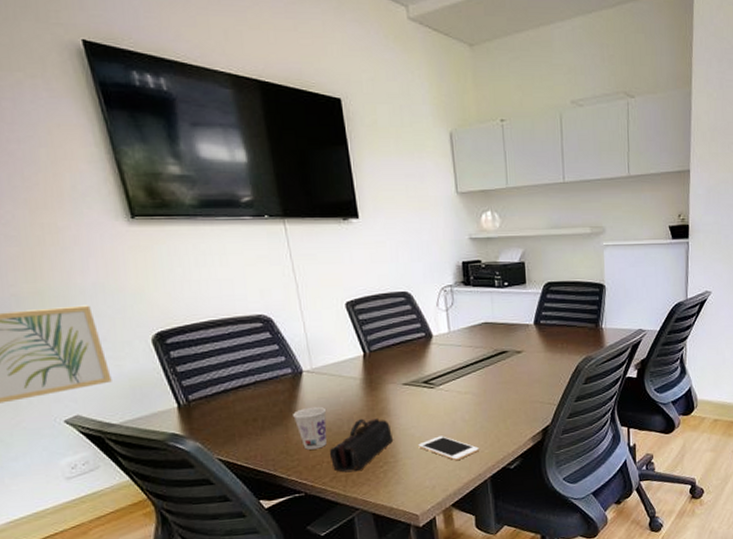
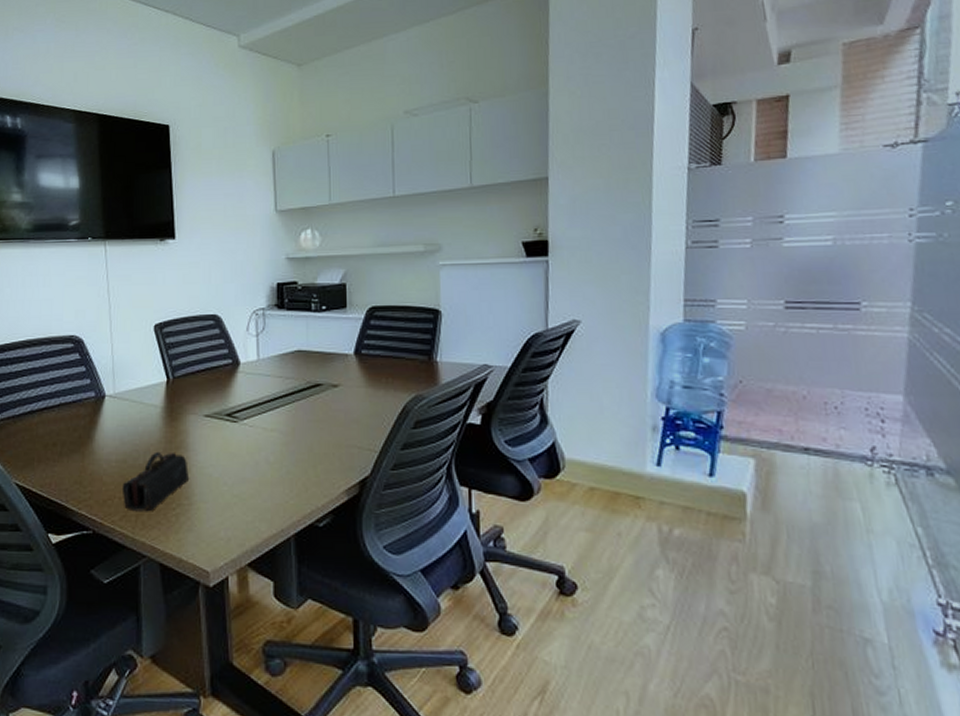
cup: present [293,406,327,450] -> none [91,434,124,482]
cell phone: present [417,436,479,461] -> none [214,479,283,511]

